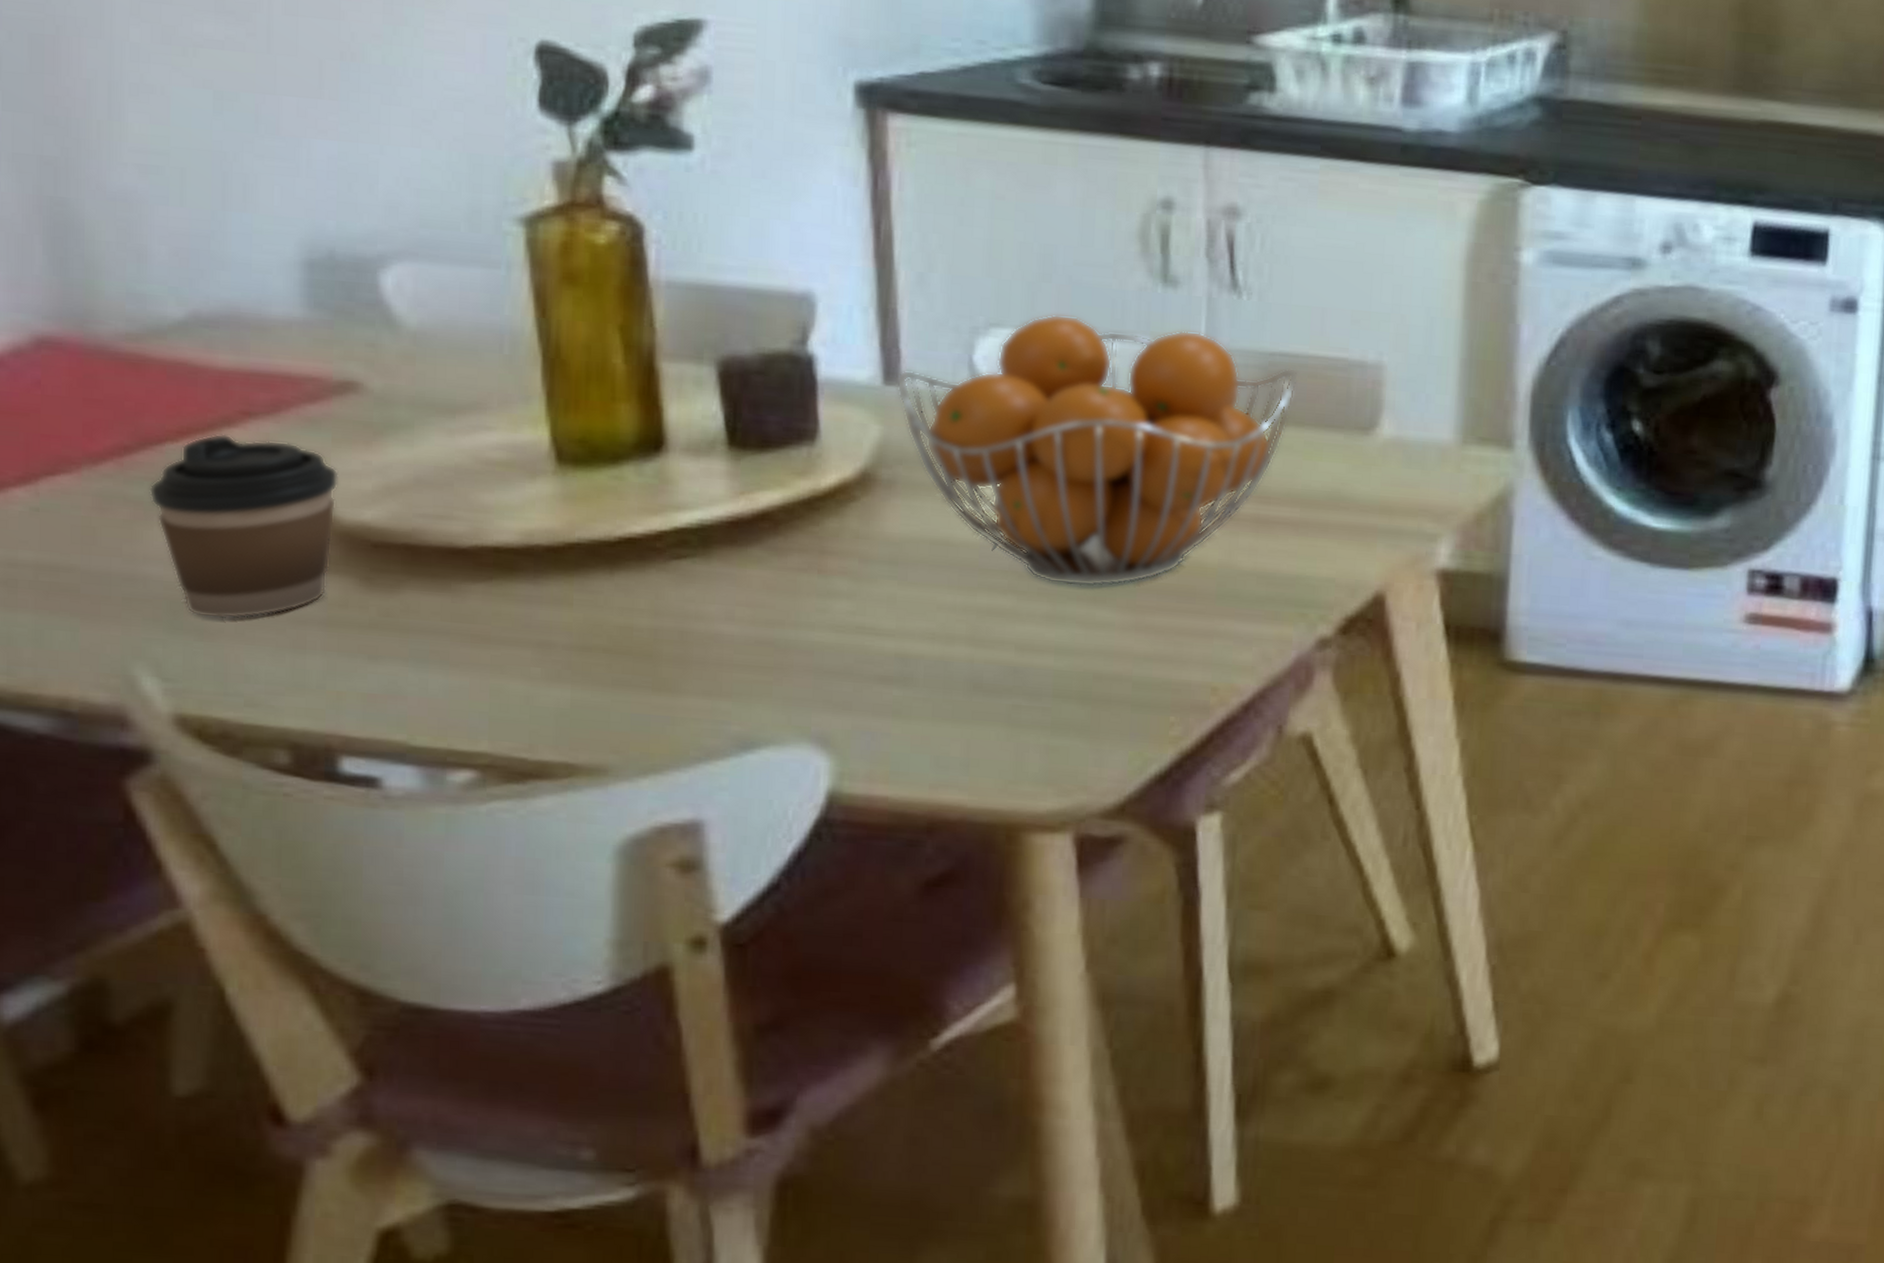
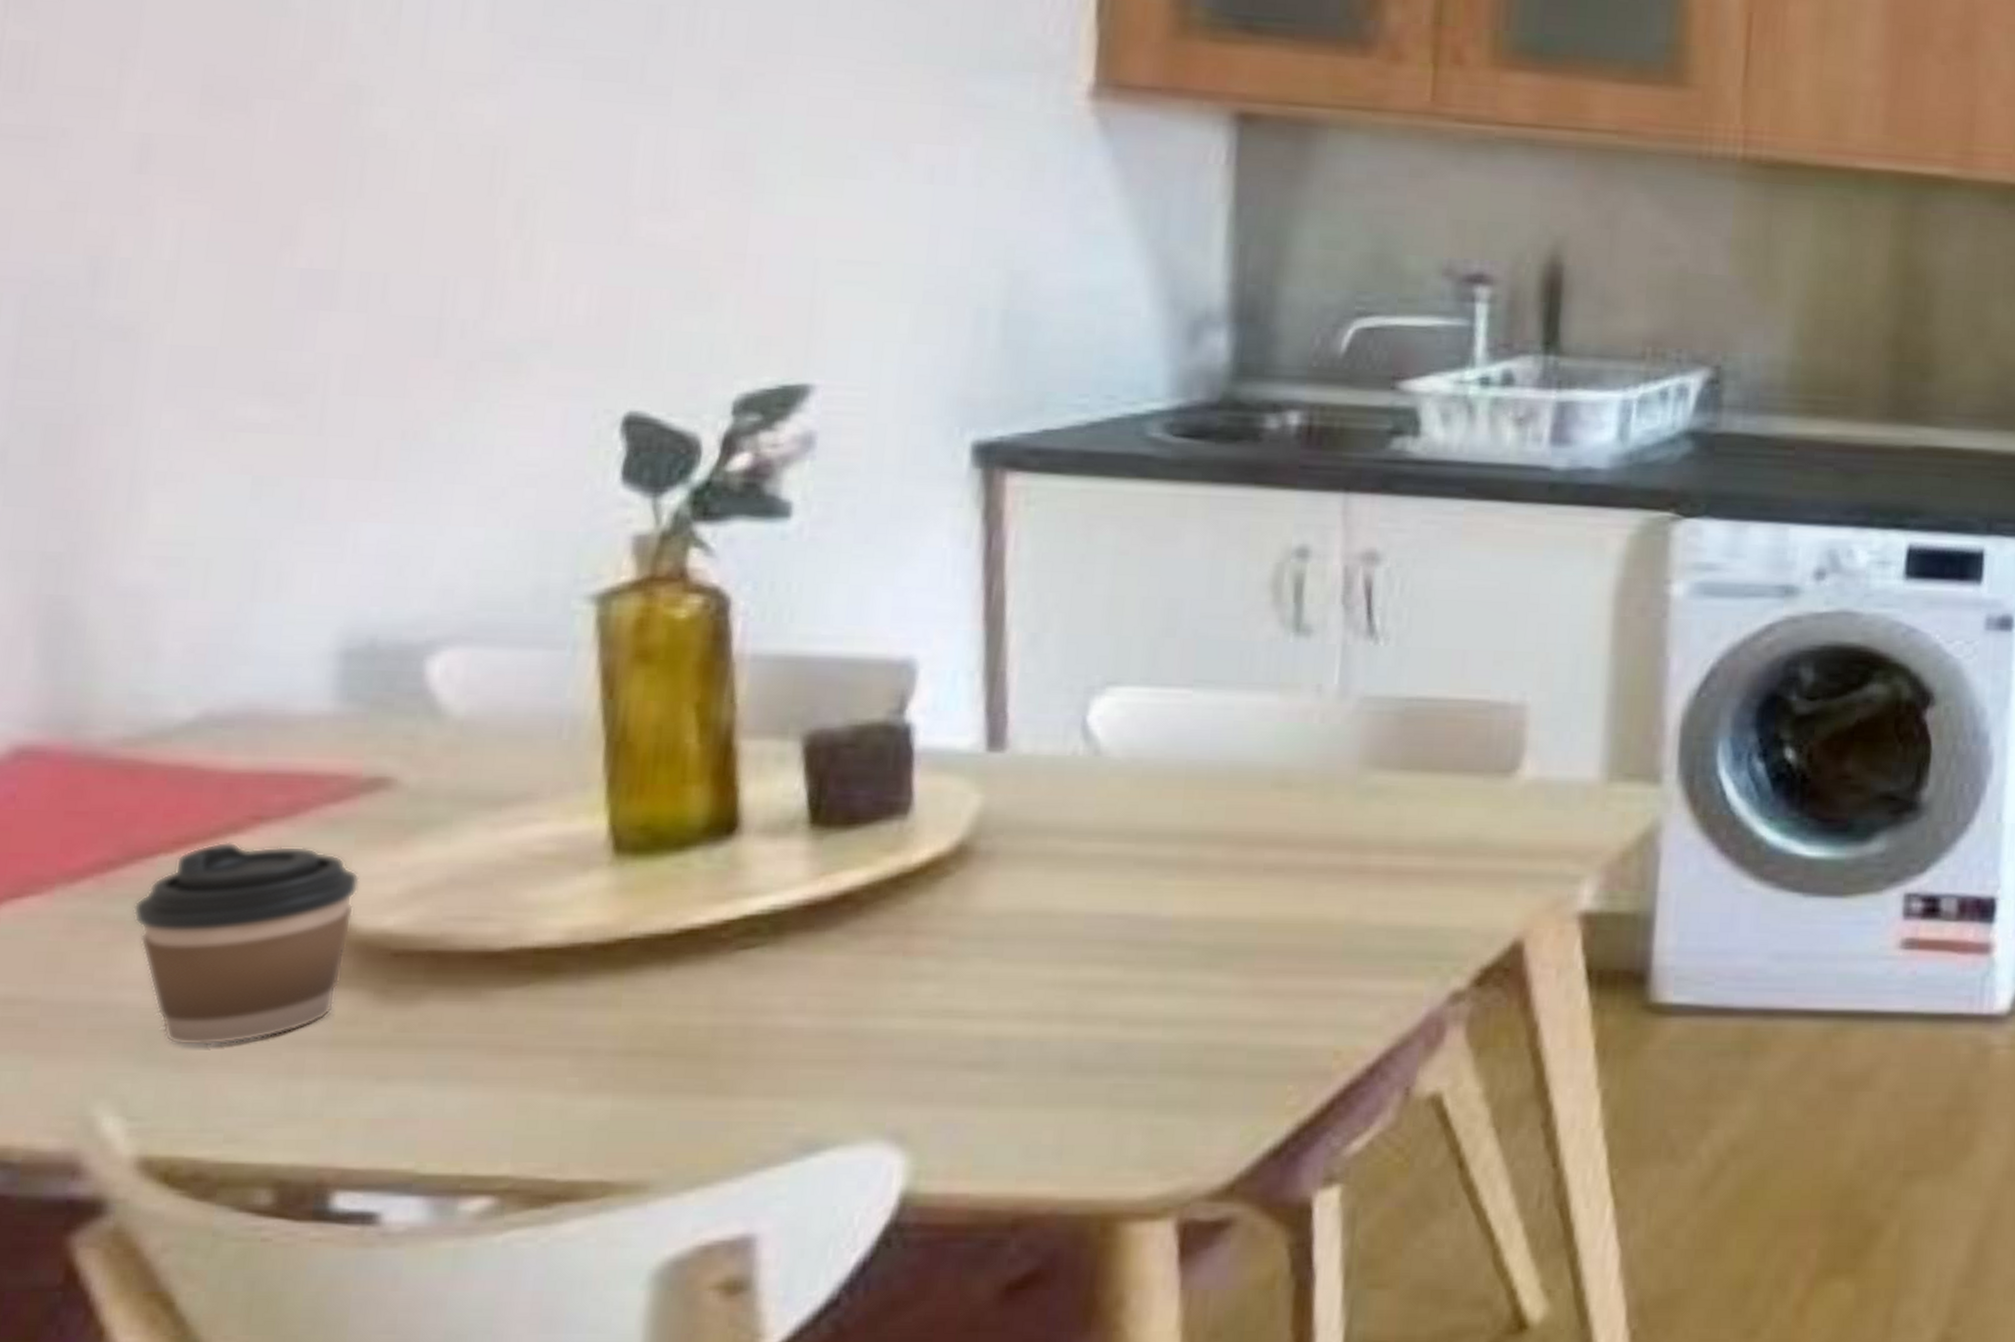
fruit basket: present [896,313,1299,587] -> none [1001,668,1437,953]

